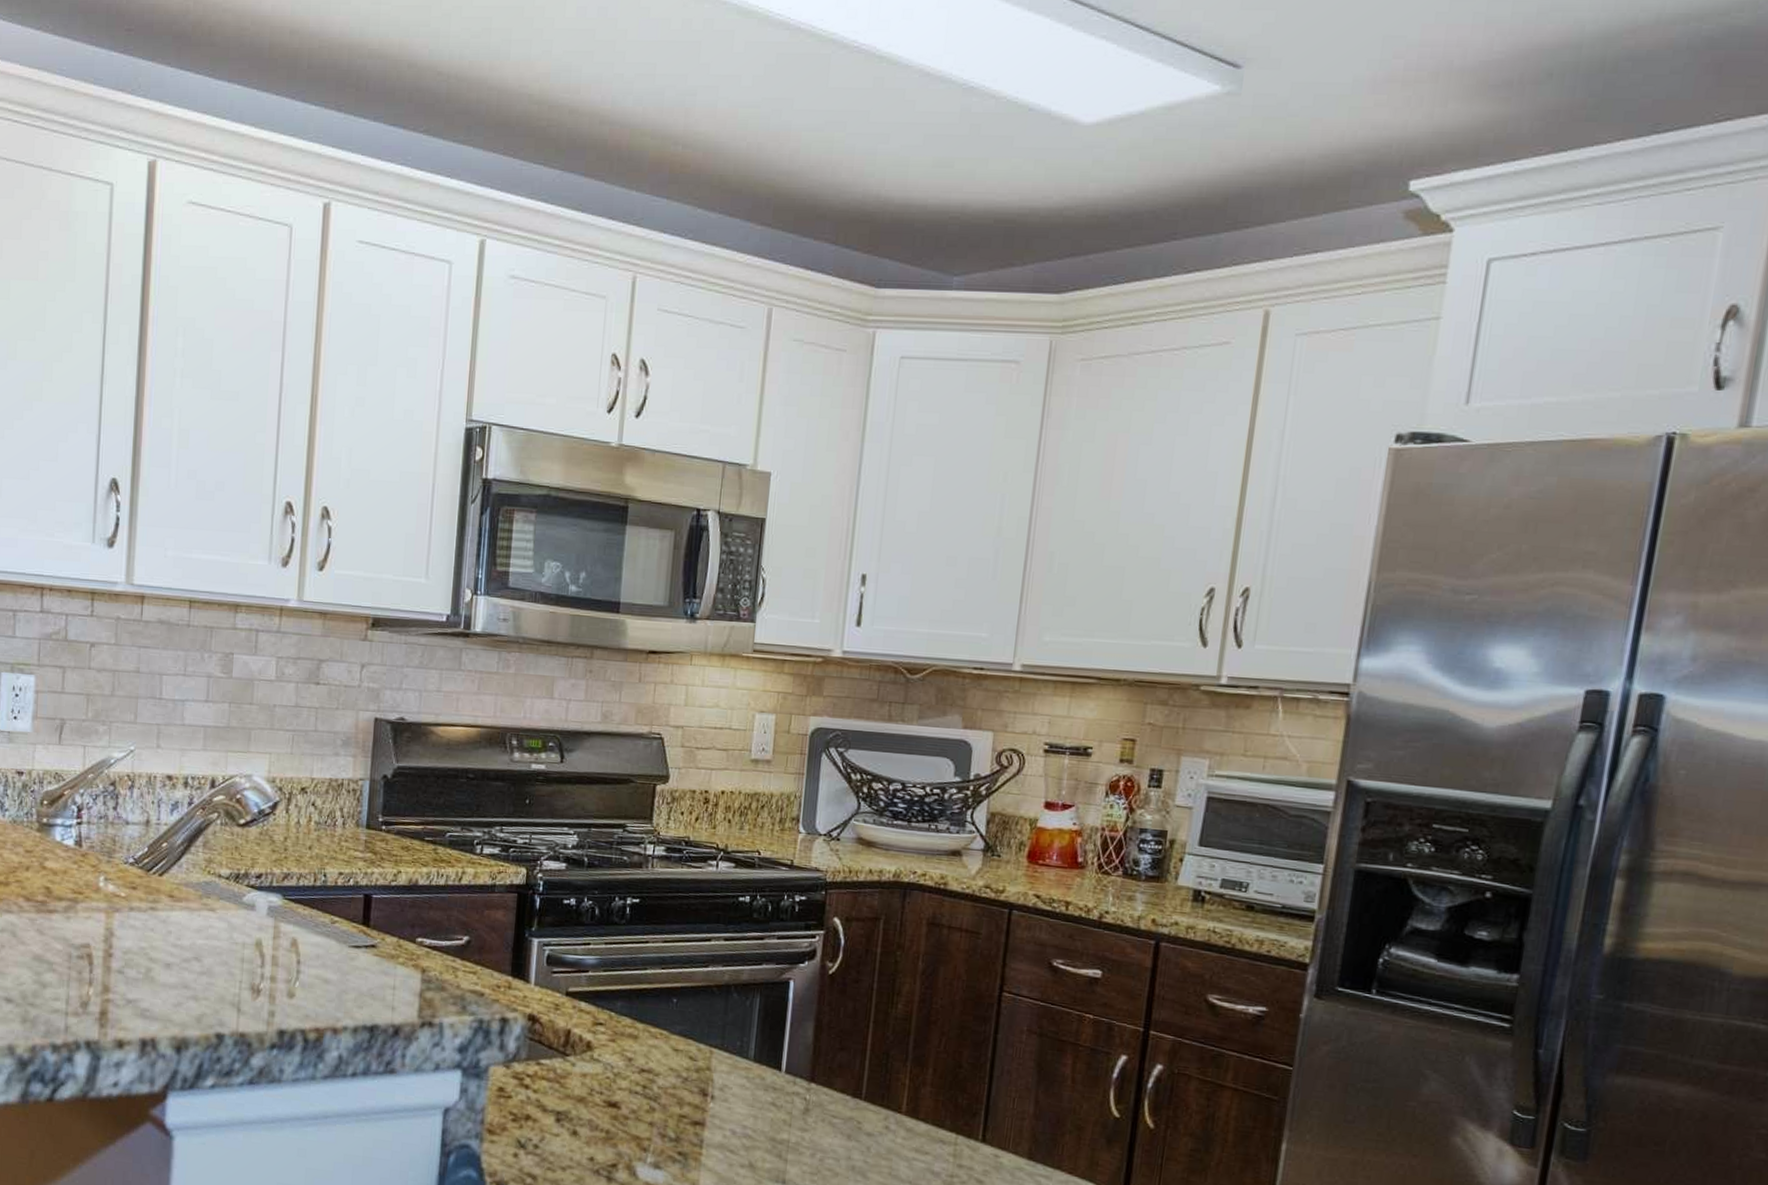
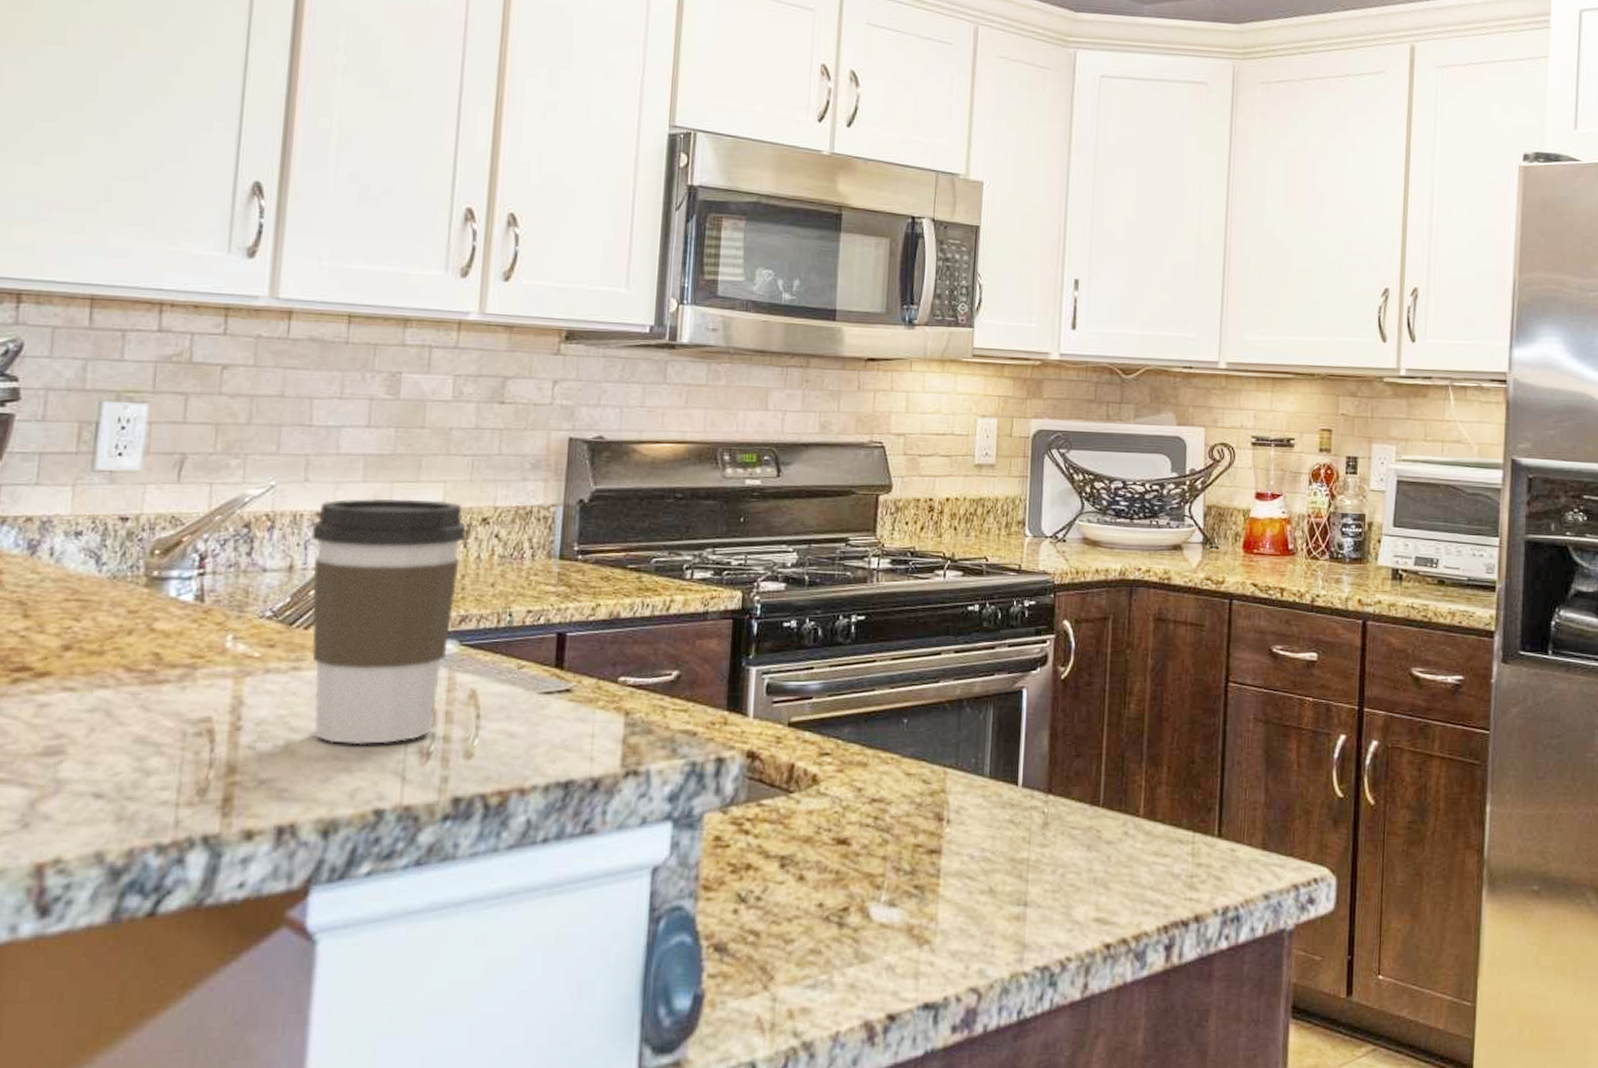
coffee cup: none [163,765,288,978] -> present [311,498,466,744]

